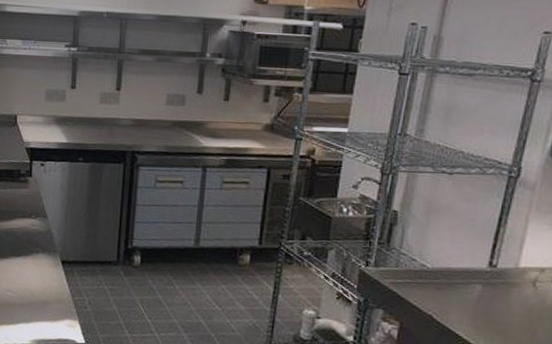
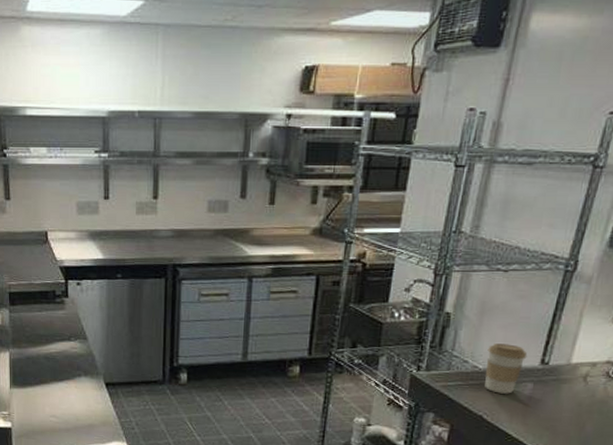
coffee cup: none [433,243,475,295] -> present [484,343,528,394]

